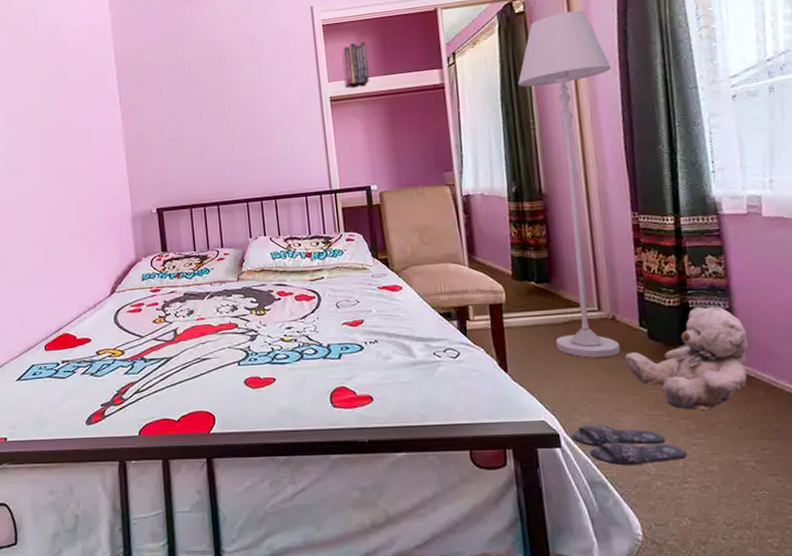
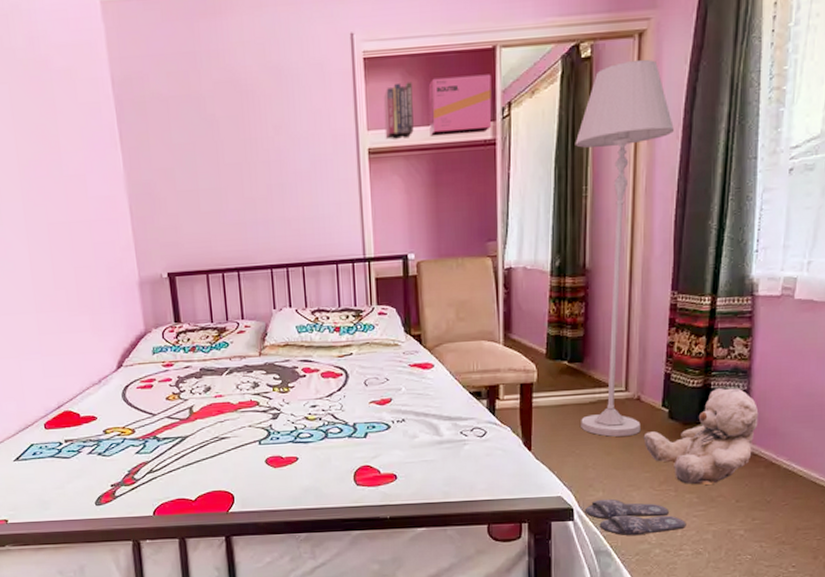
box: none [380,31,439,84] -> present [428,74,492,136]

